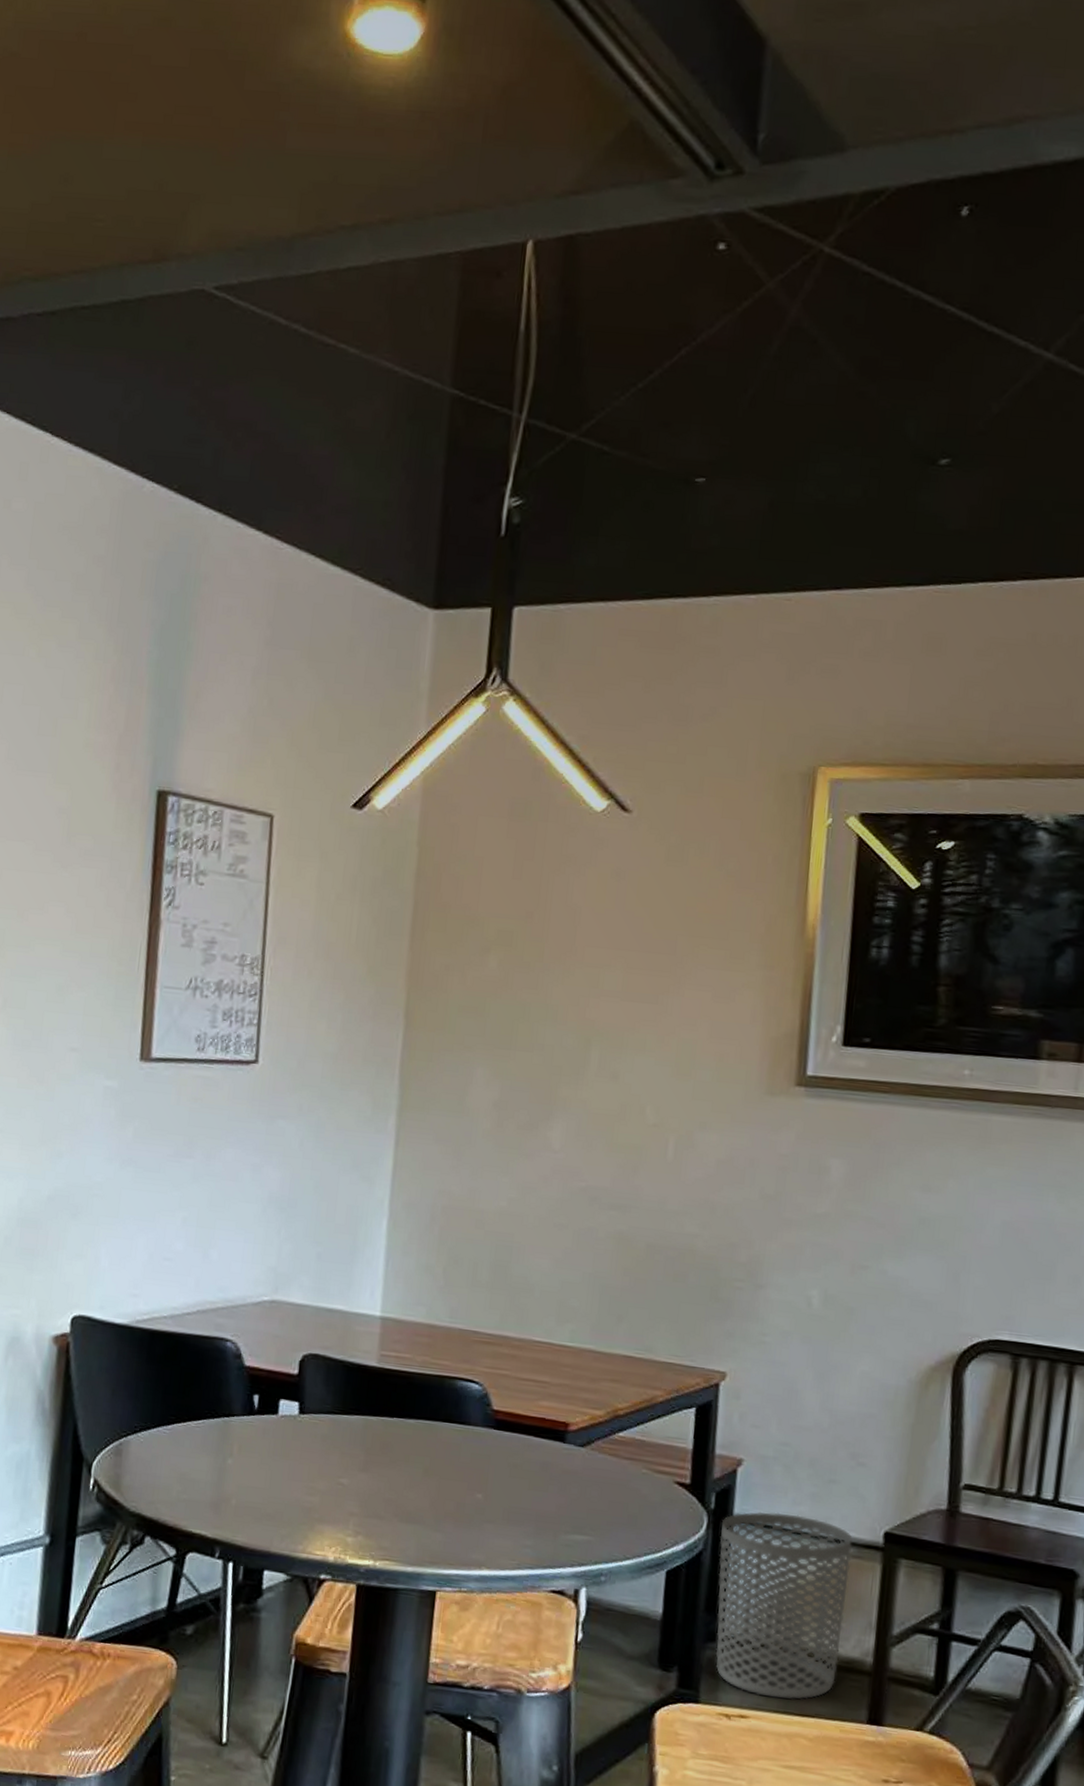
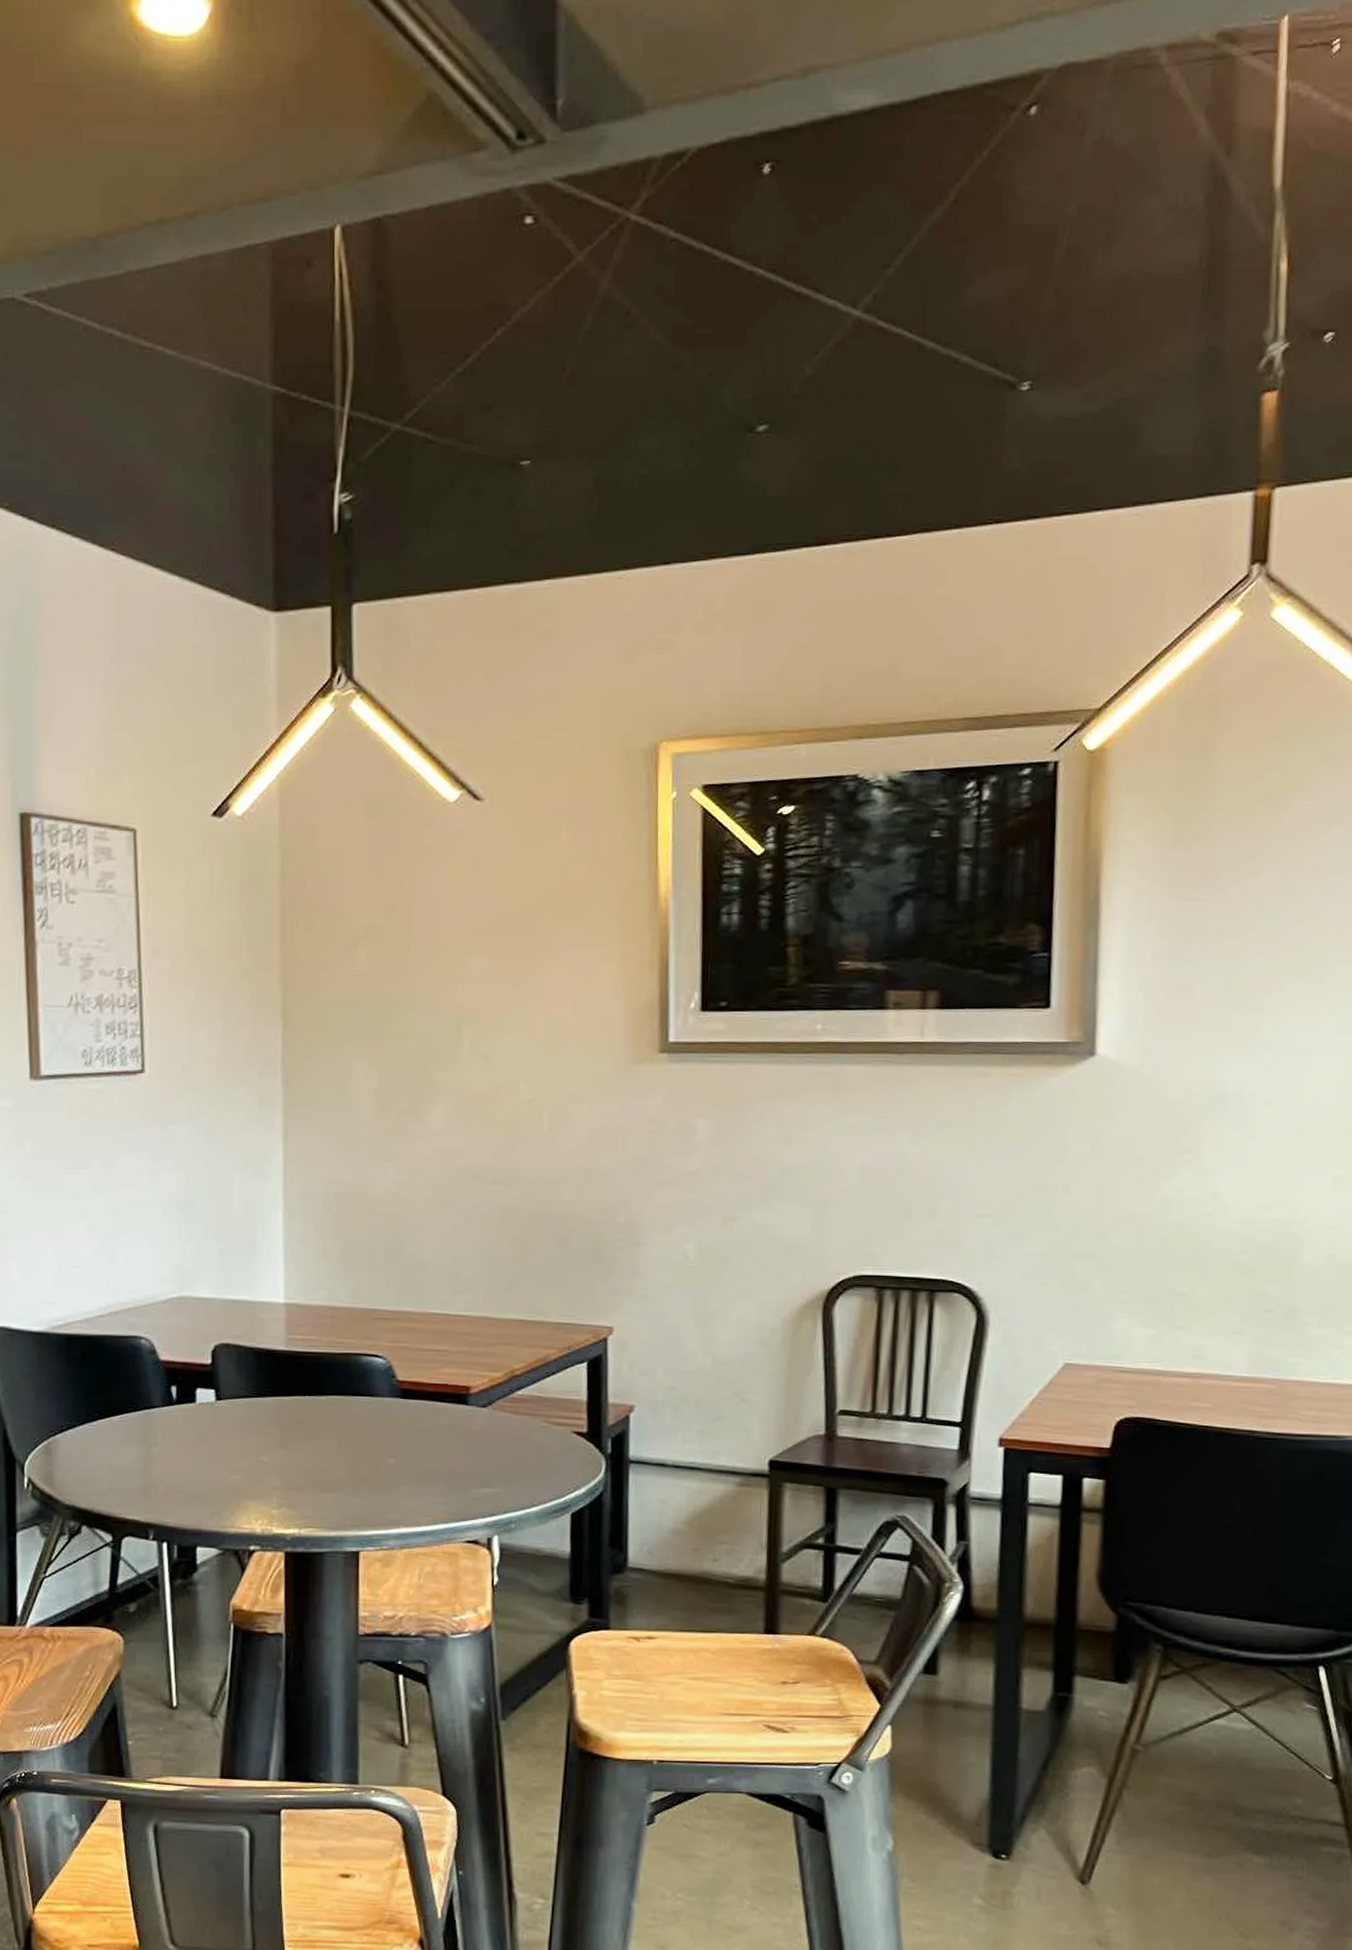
waste bin: present [716,1511,853,1700] -> none [618,1451,741,1619]

